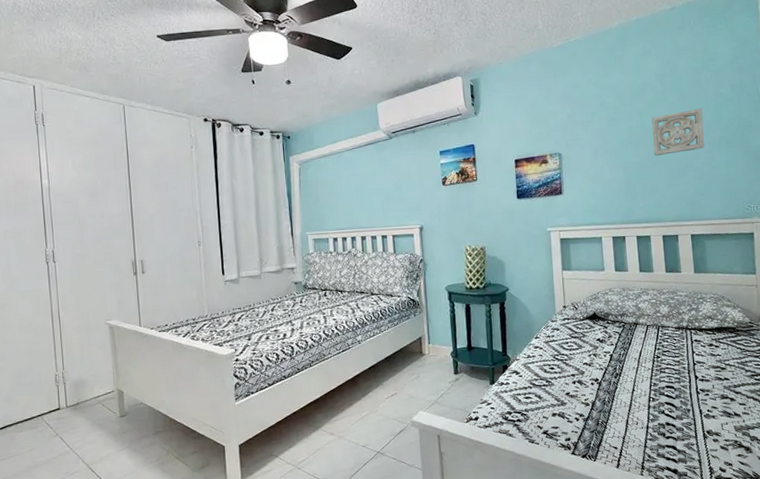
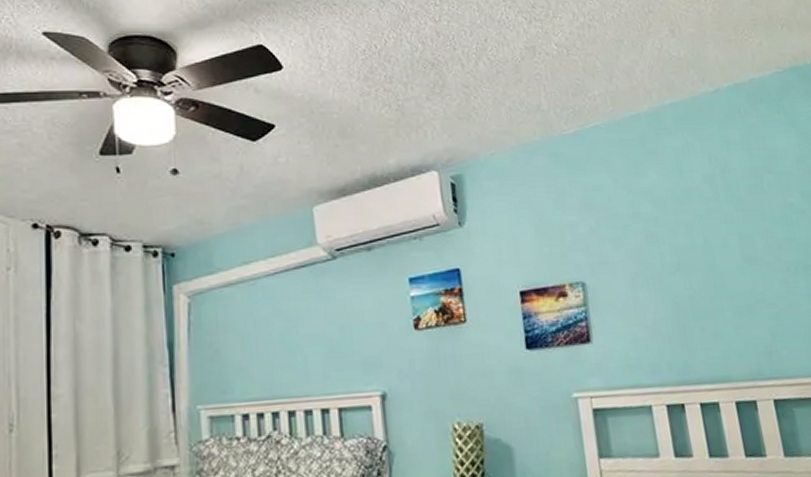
wall ornament: present [652,108,705,156] -> none [704,222,777,288]

